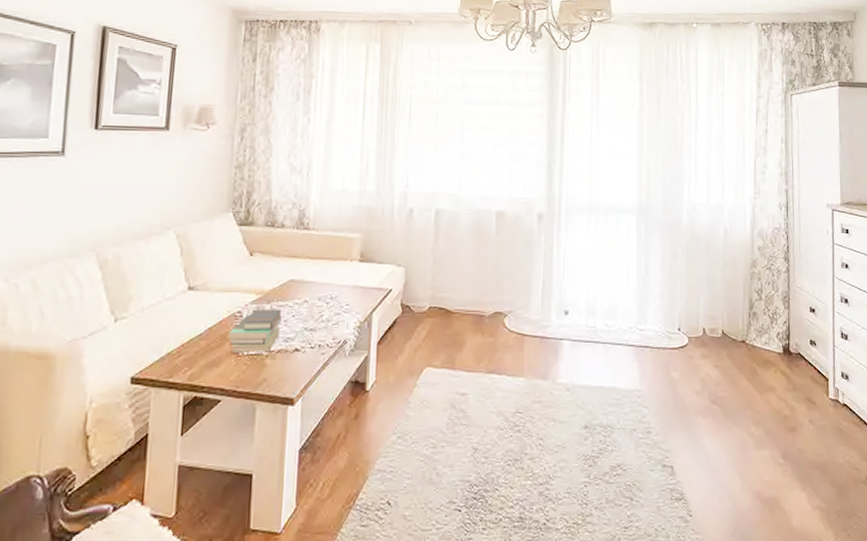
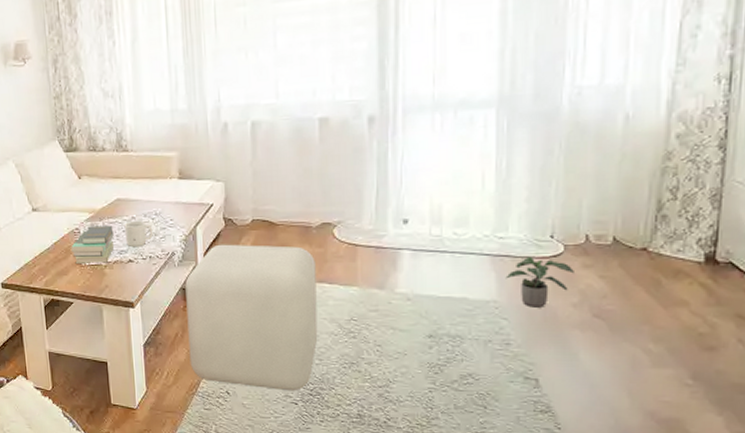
mug: none [294,304,326,333] -> present [124,220,153,246]
cube: none [350,332,487,496] -> present [185,244,318,391]
potted plant: none [646,347,696,396] -> present [505,256,574,308]

